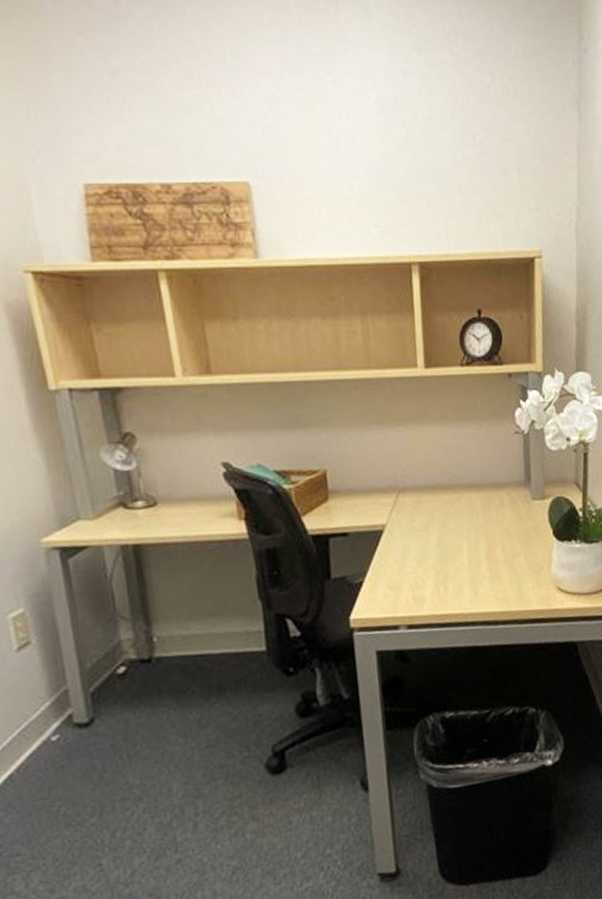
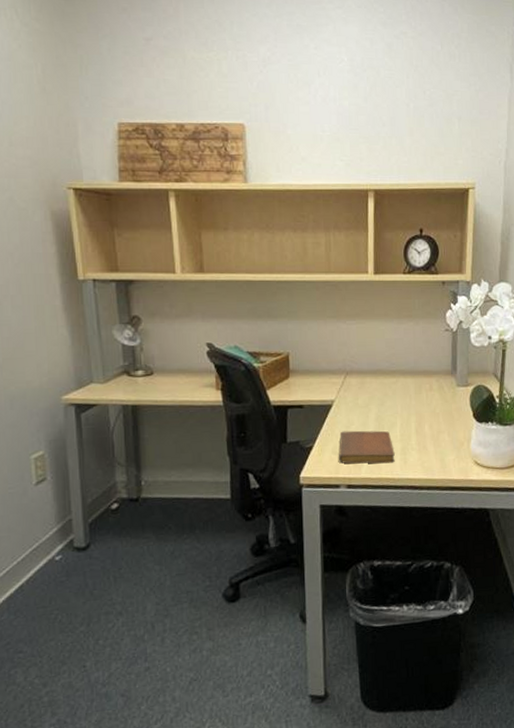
notebook: none [394,557,463,600] -> present [339,430,395,464]

